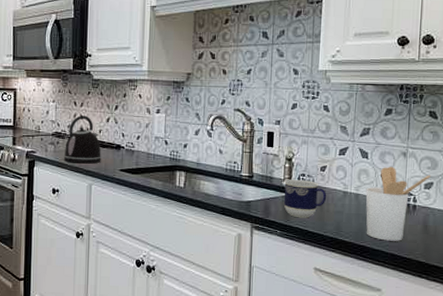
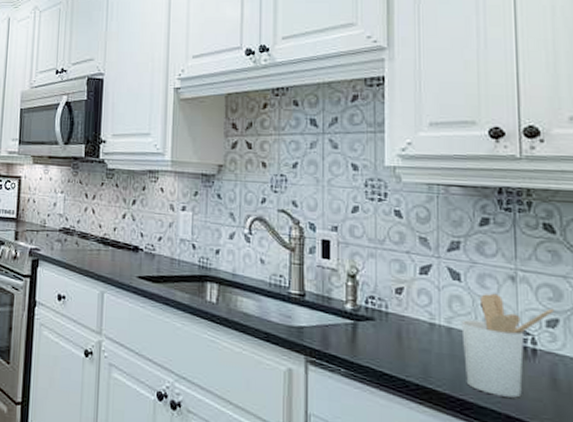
kettle: present [63,115,101,164] -> none [71,209,116,268]
cup: present [283,179,327,218] -> none [347,301,407,355]

